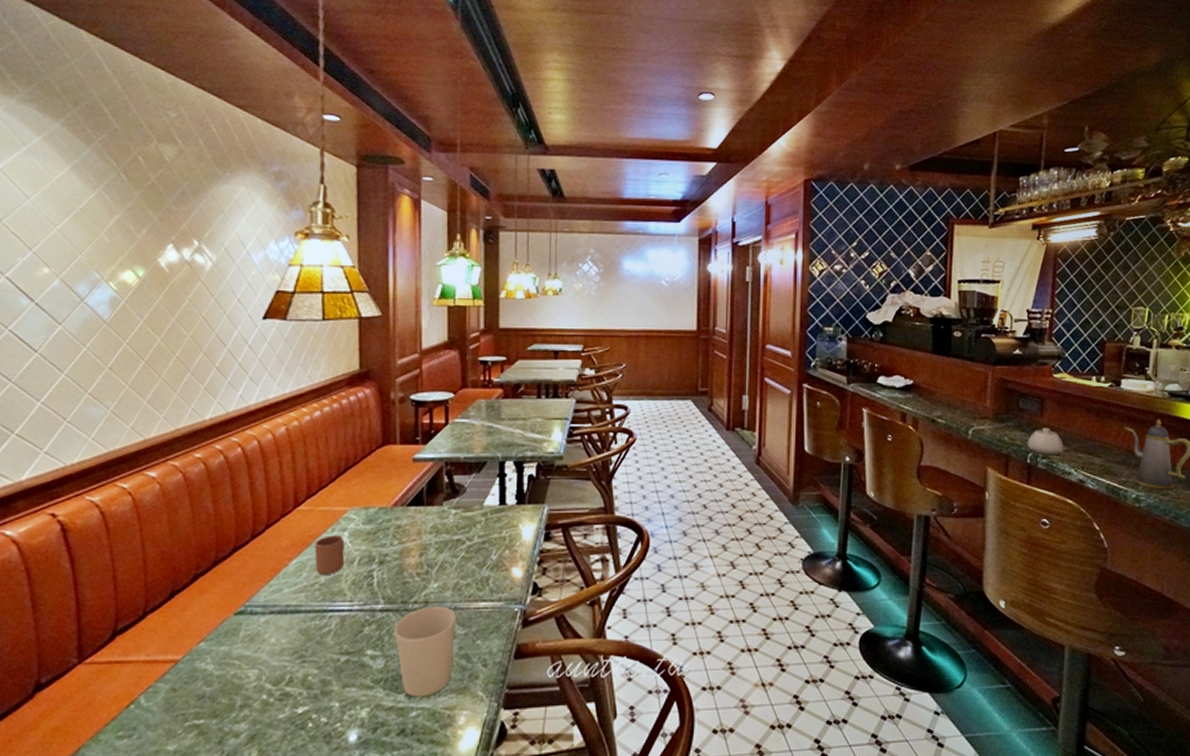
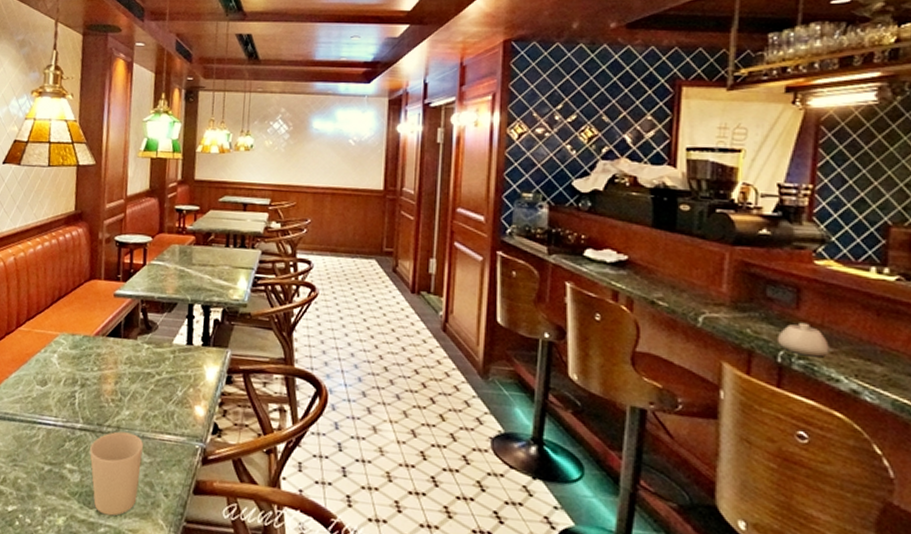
cup: present [314,535,345,574] -> none [29,355,54,391]

